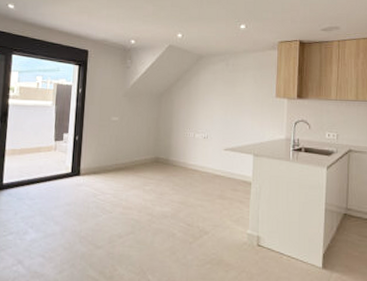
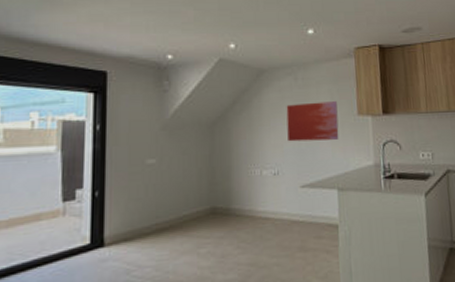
wall art: none [217,84,259,115] -> present [286,101,339,142]

